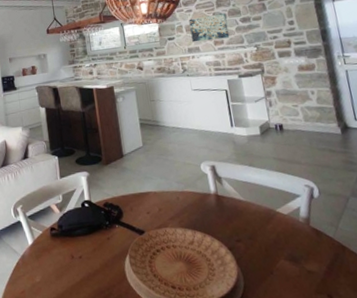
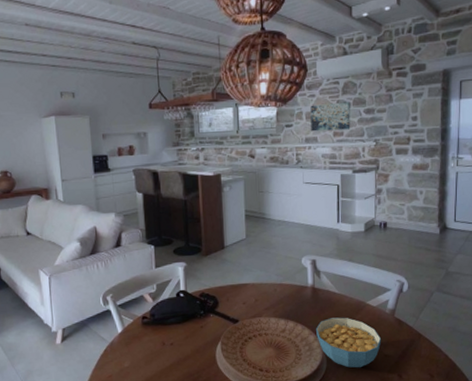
cereal bowl: none [226,227,301,287] -> present [316,317,382,368]

